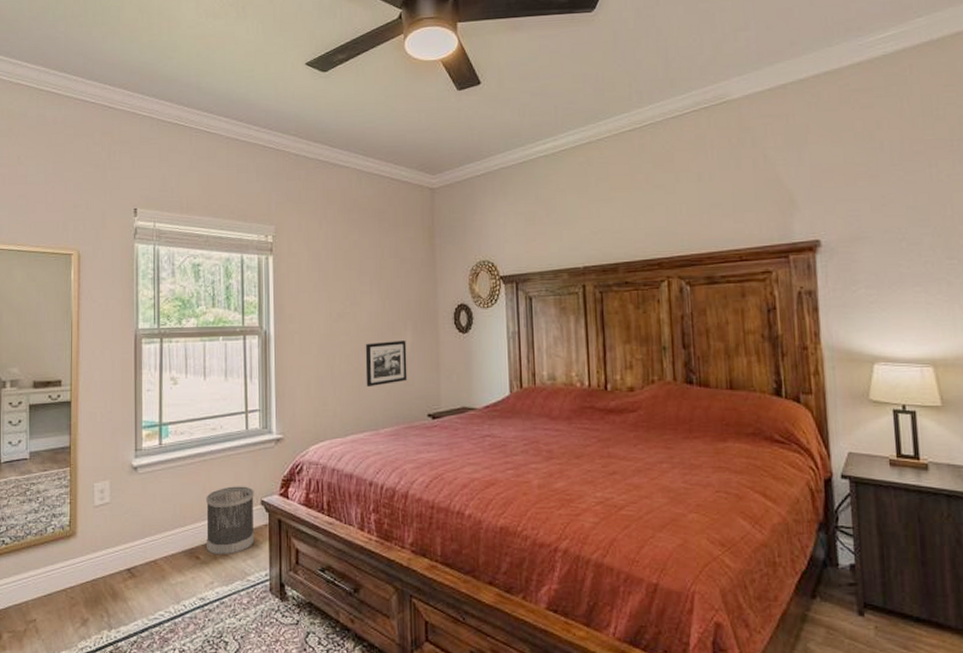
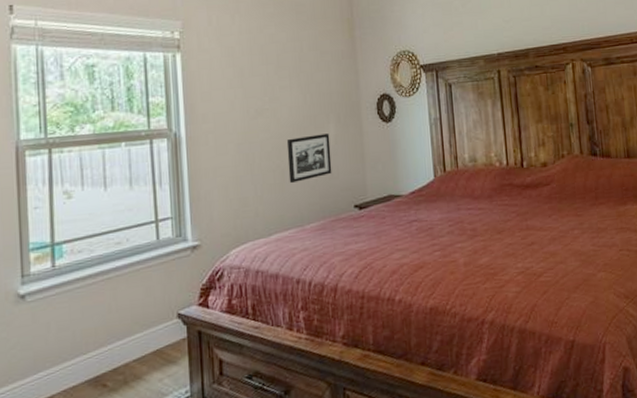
wastebasket: present [206,486,255,555] -> none [112,300,172,380]

